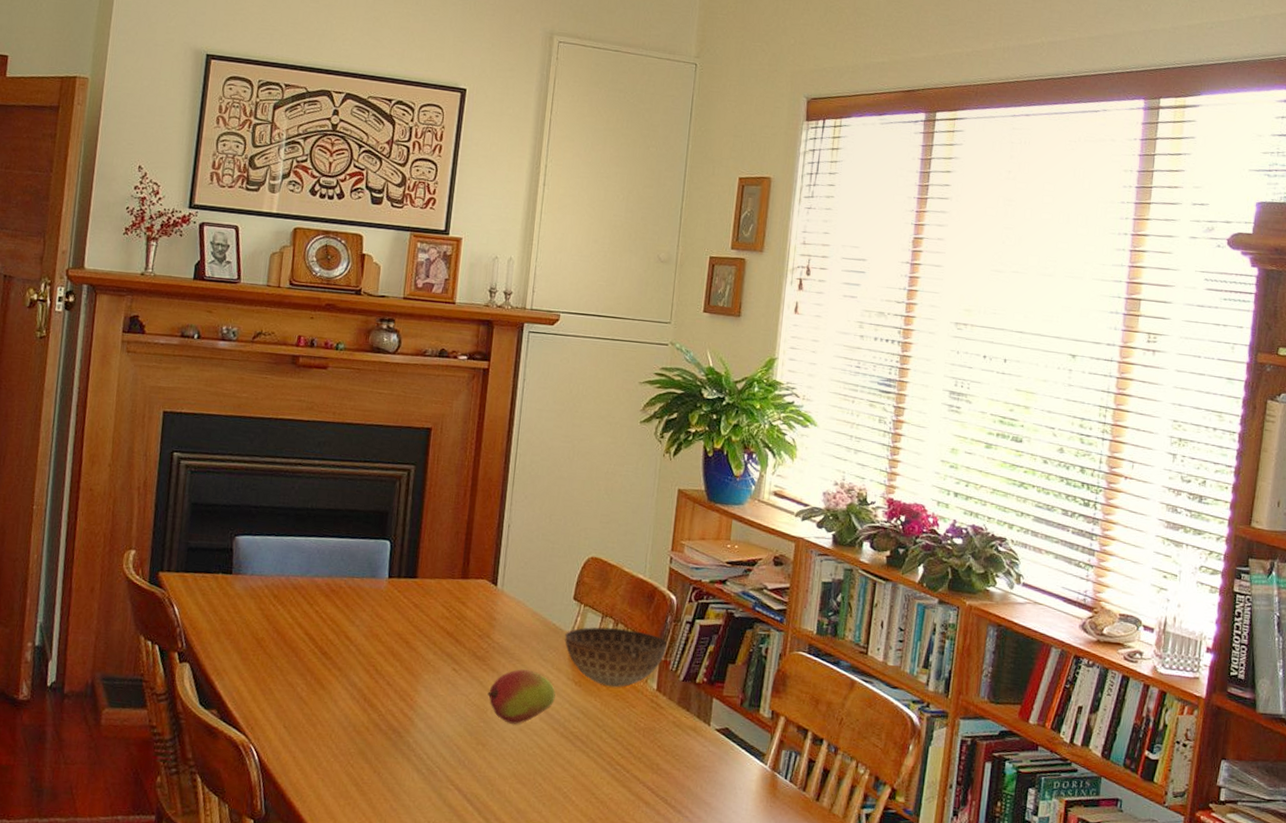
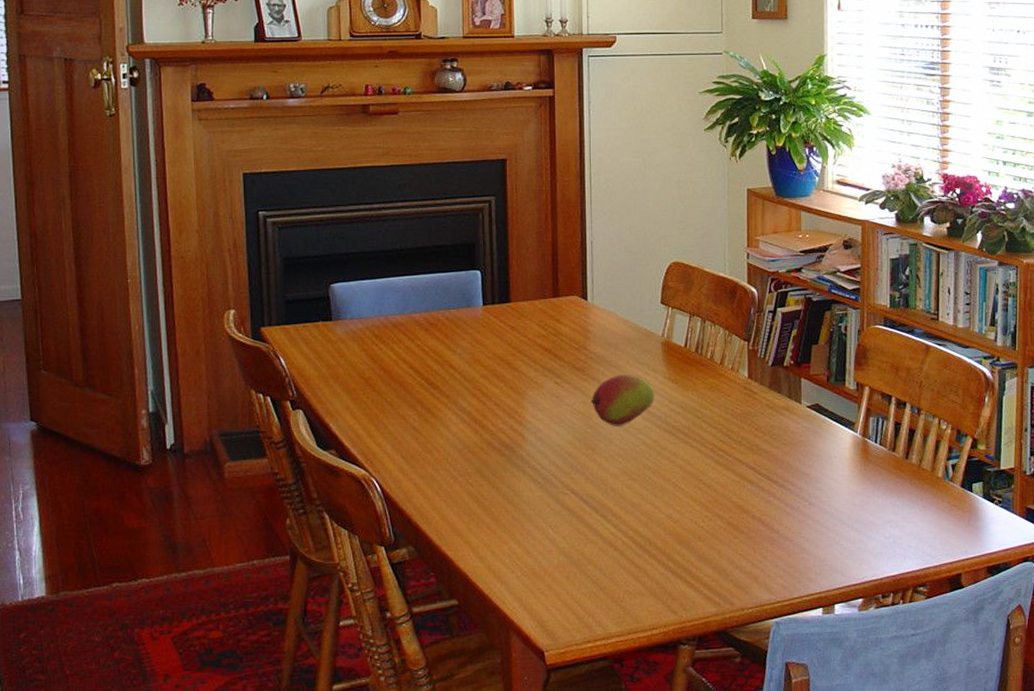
bowl: present [564,627,668,688] -> none [656,325,754,380]

